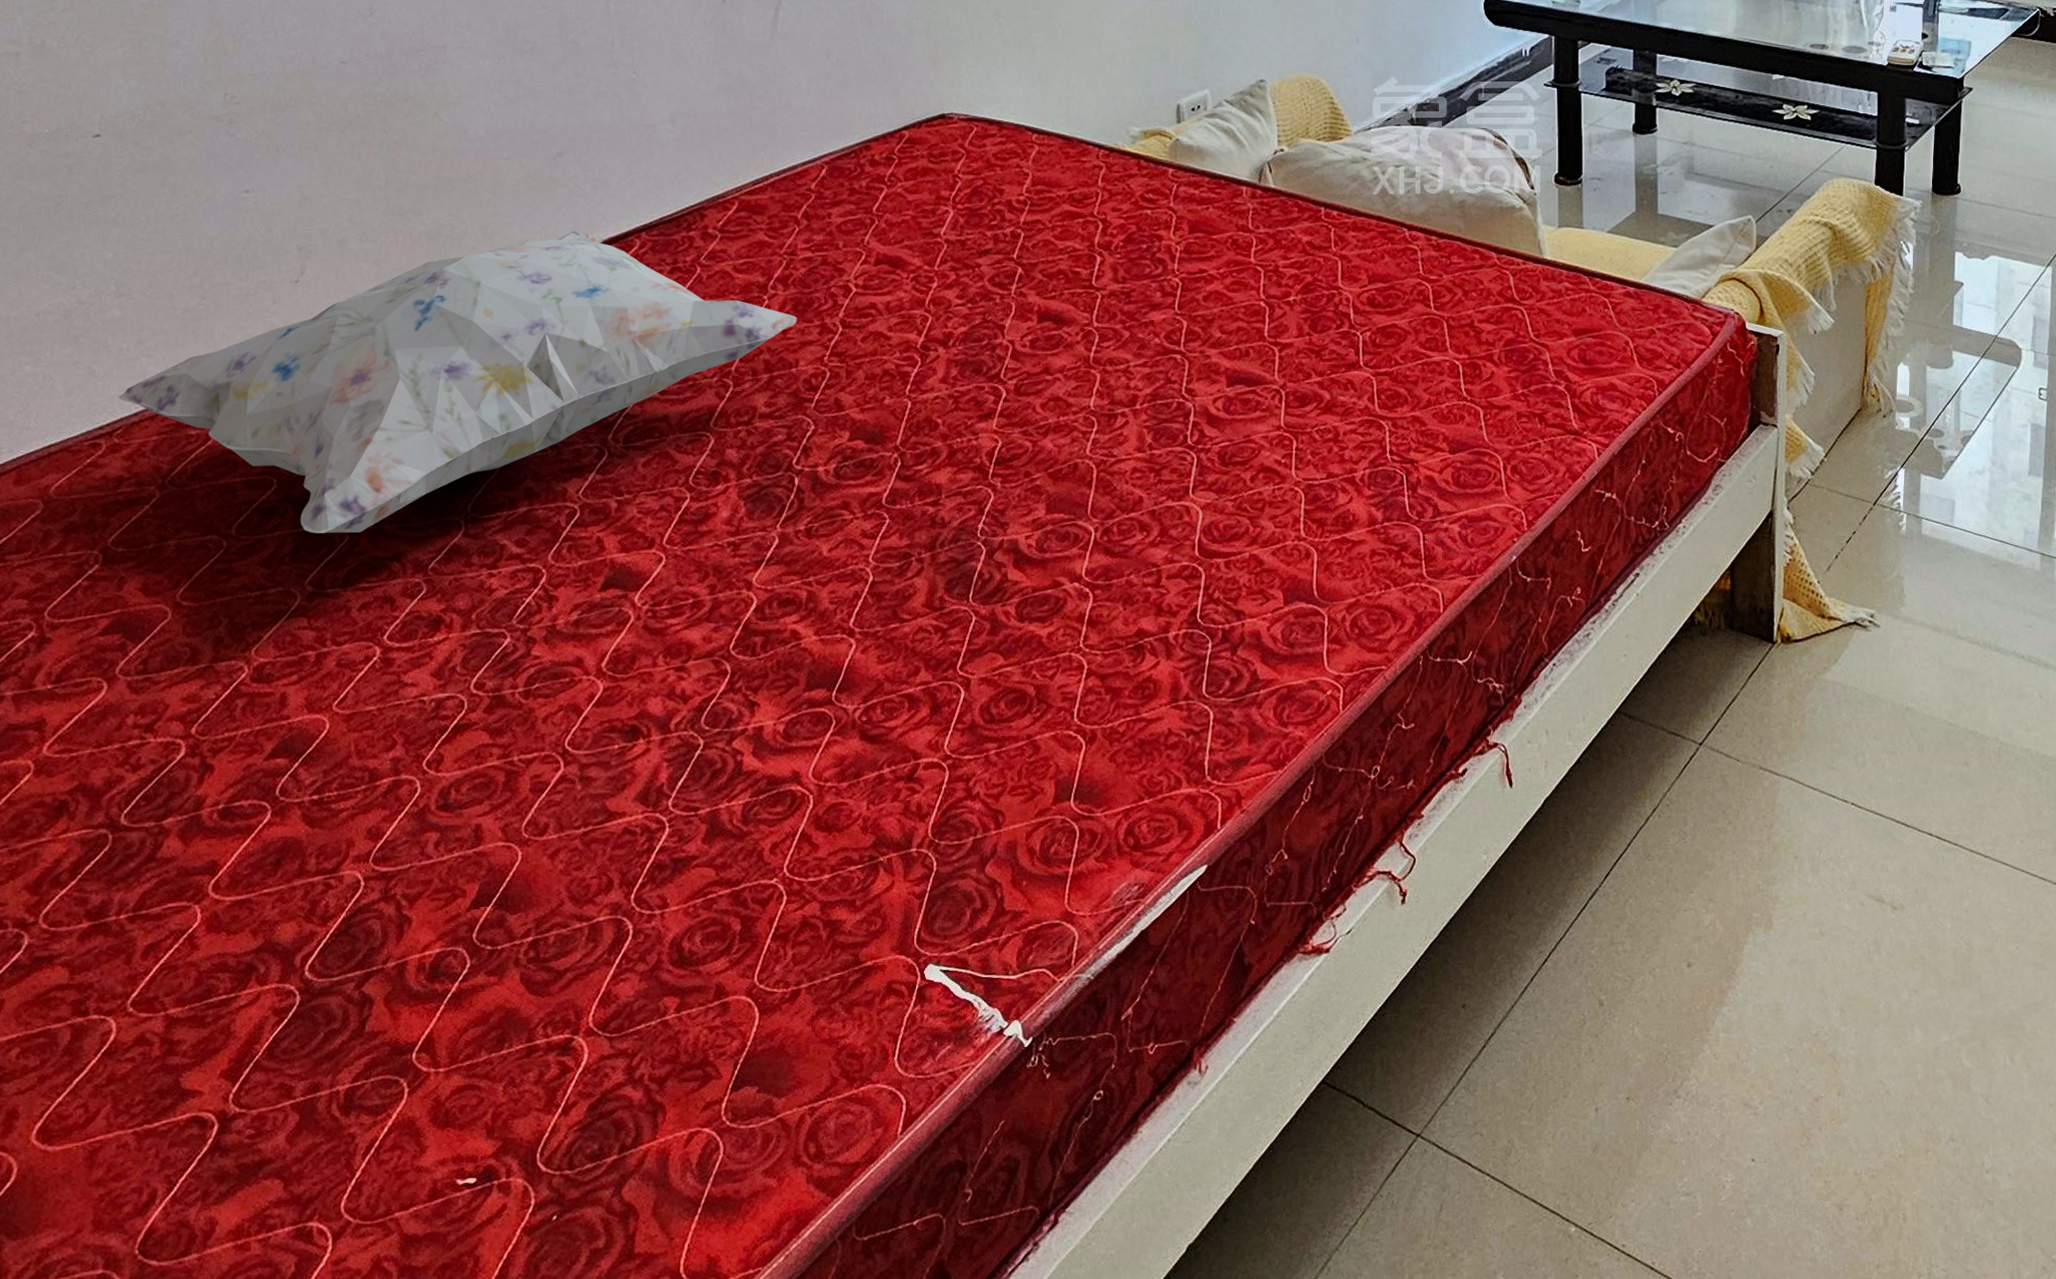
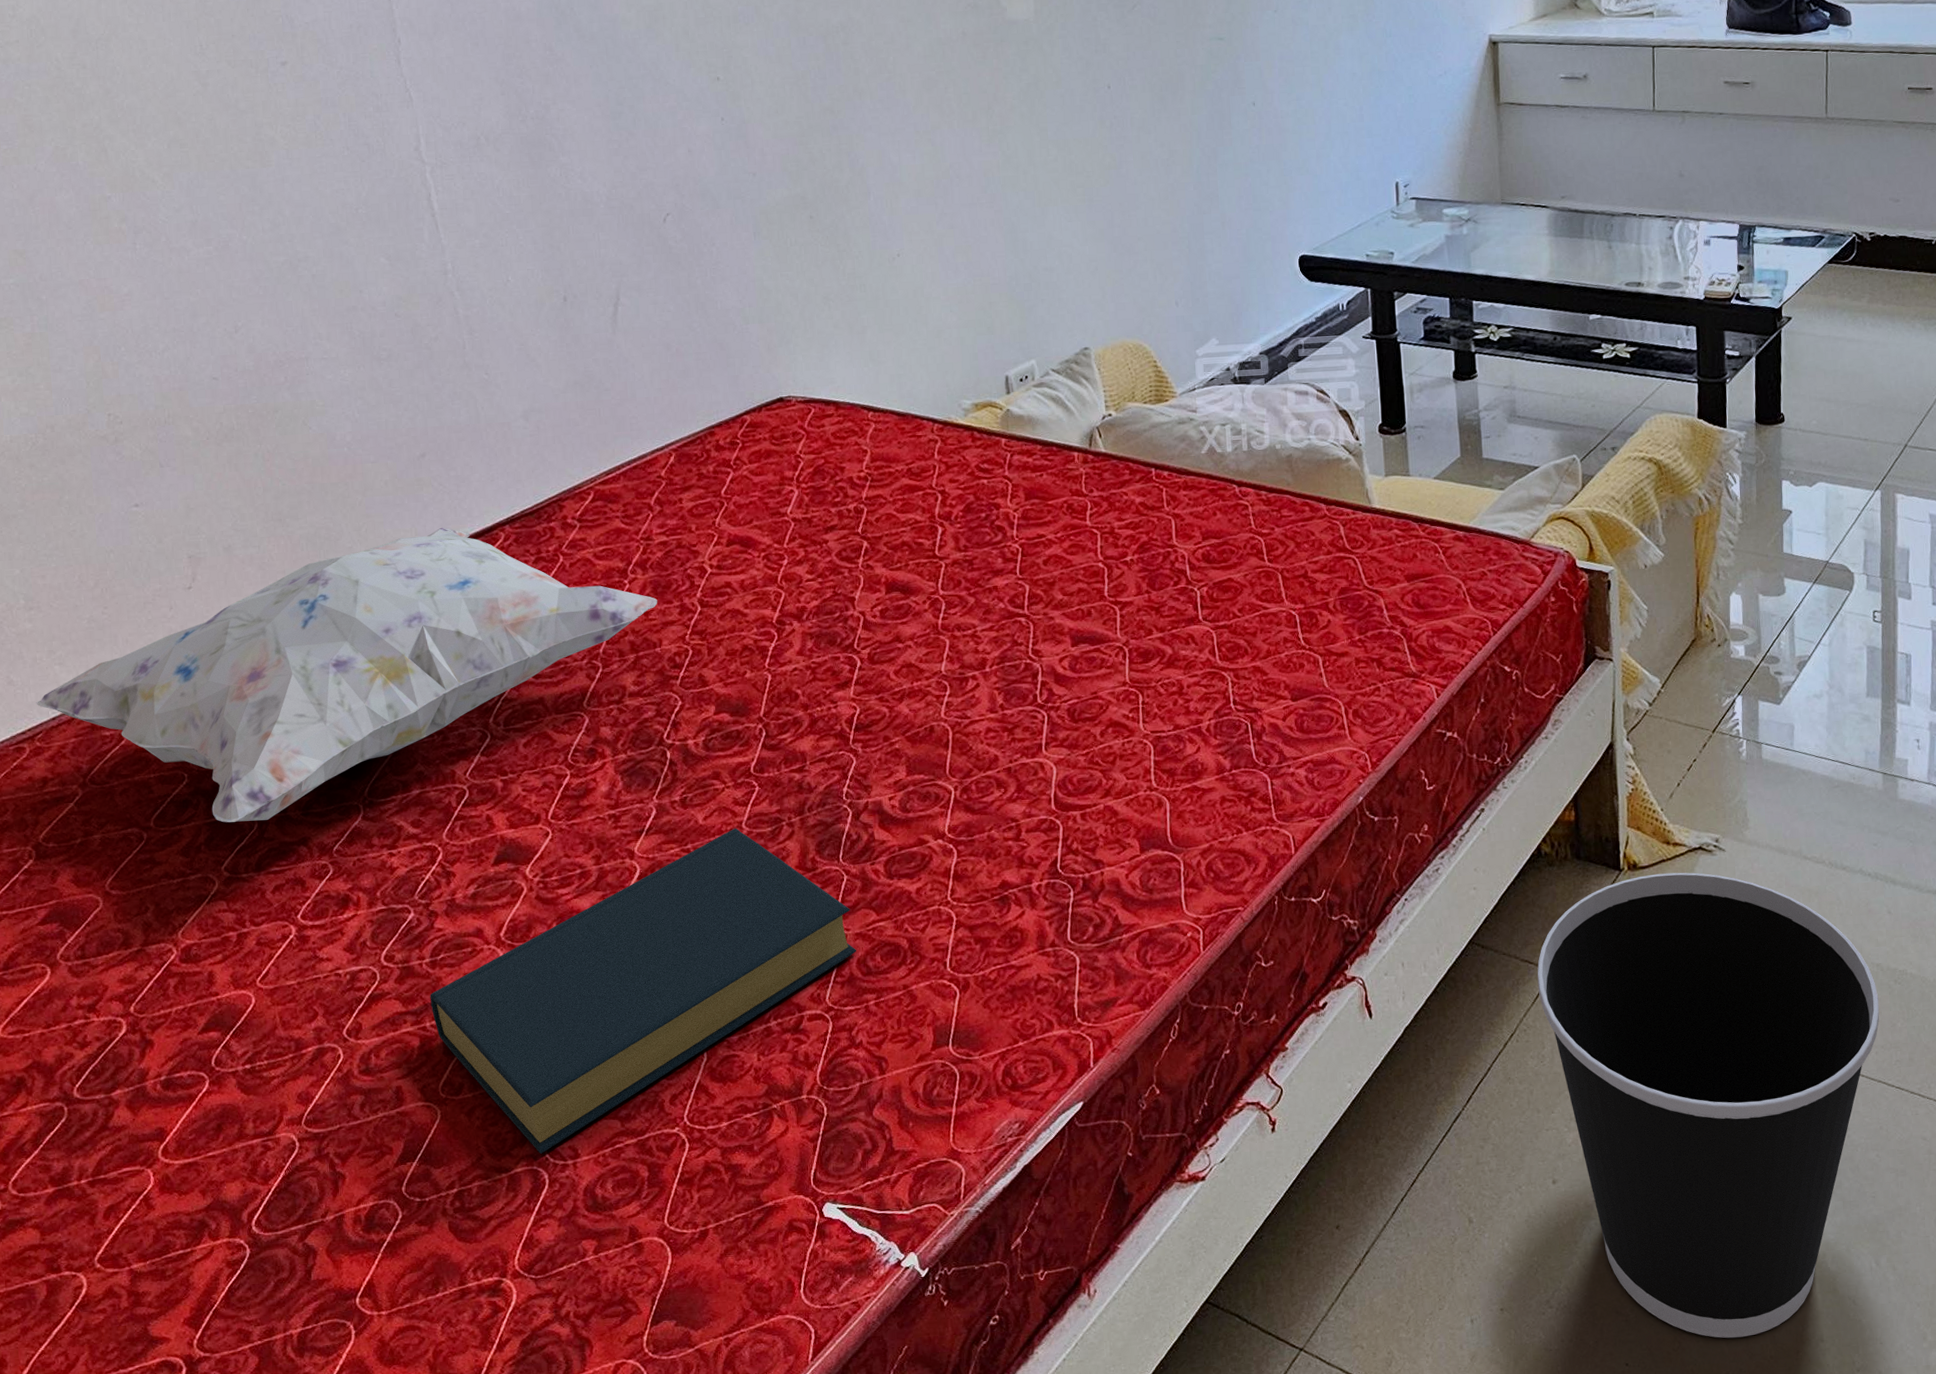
hardback book: none [520,561,981,902] -> present [430,828,857,1154]
wastebasket: none [1683,647,2026,1135] -> present [1537,872,1880,1339]

